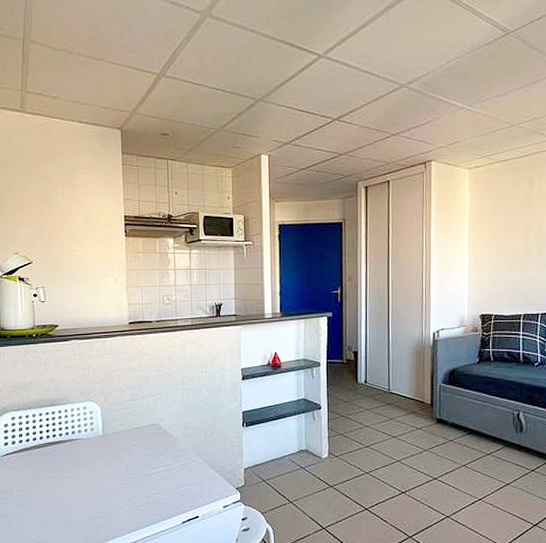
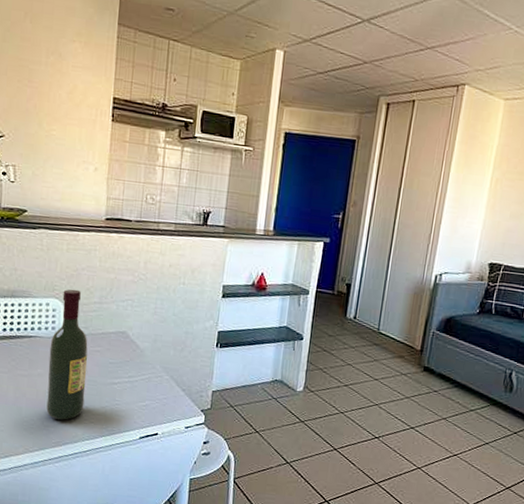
wine bottle: none [90,391,127,515] -> present [46,289,88,420]

